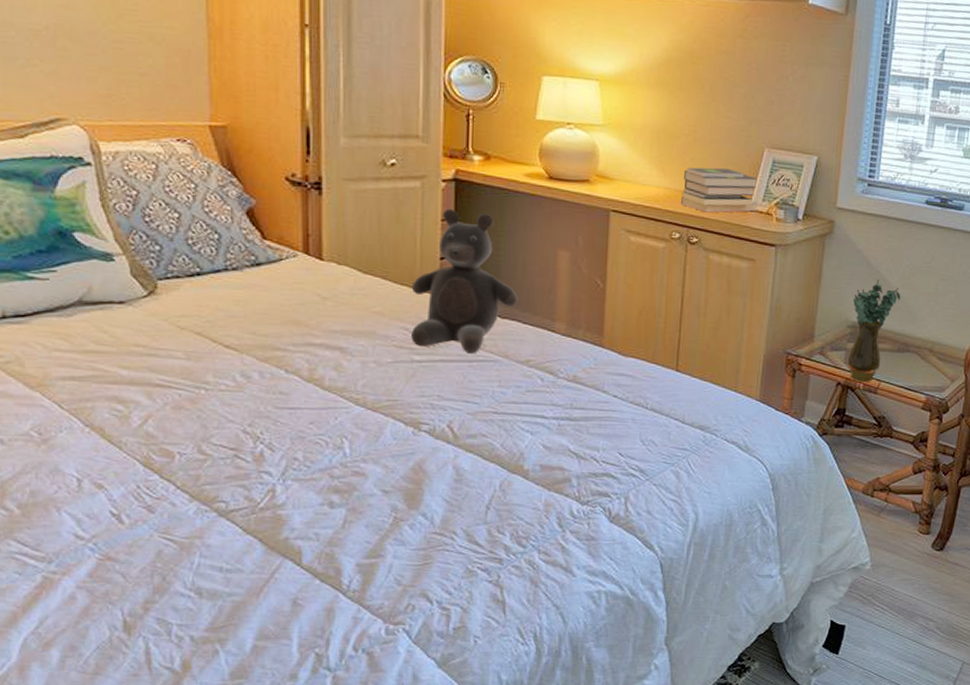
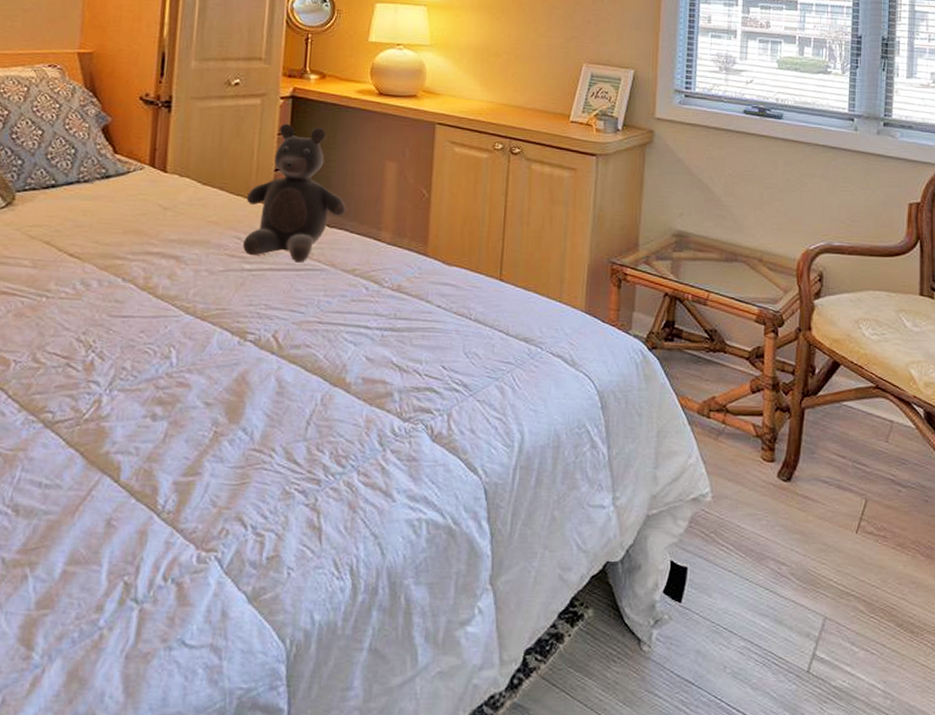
books: present [681,167,757,213] -> none [504,82,577,125]
vase: present [847,279,901,382] -> none [674,188,725,293]

